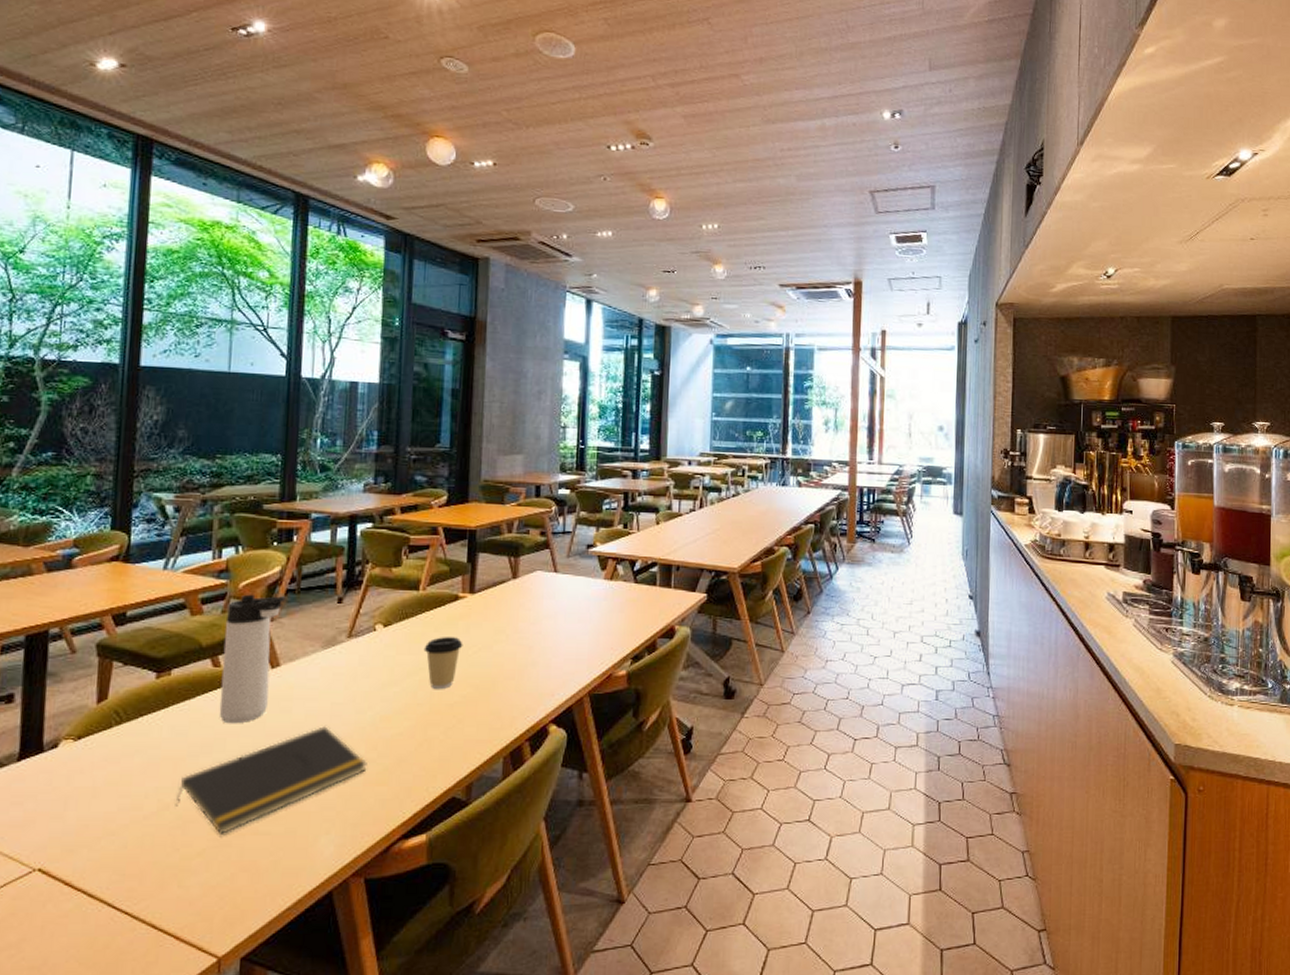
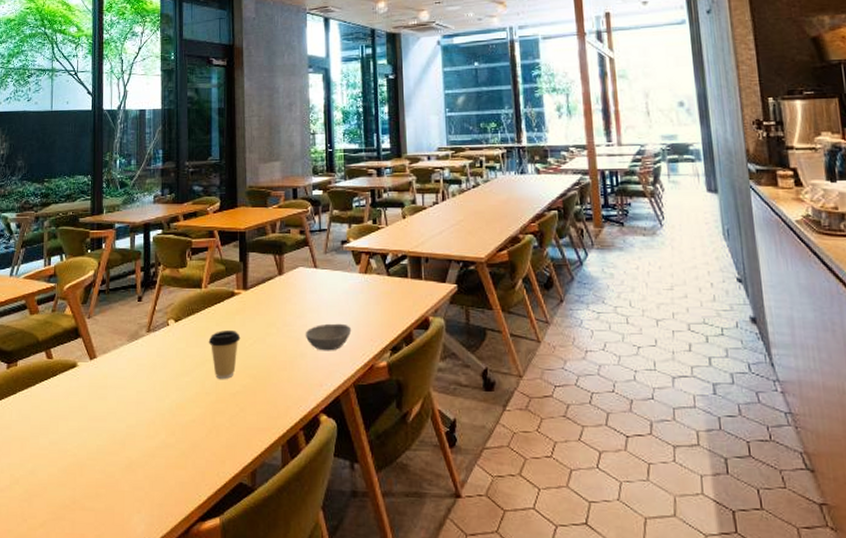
notepad: present [175,726,367,834] -> none [23,412,168,508]
thermos bottle: present [219,594,286,724] -> none [52,295,99,409]
bowl: none [538,631,591,660] -> present [305,323,352,351]

